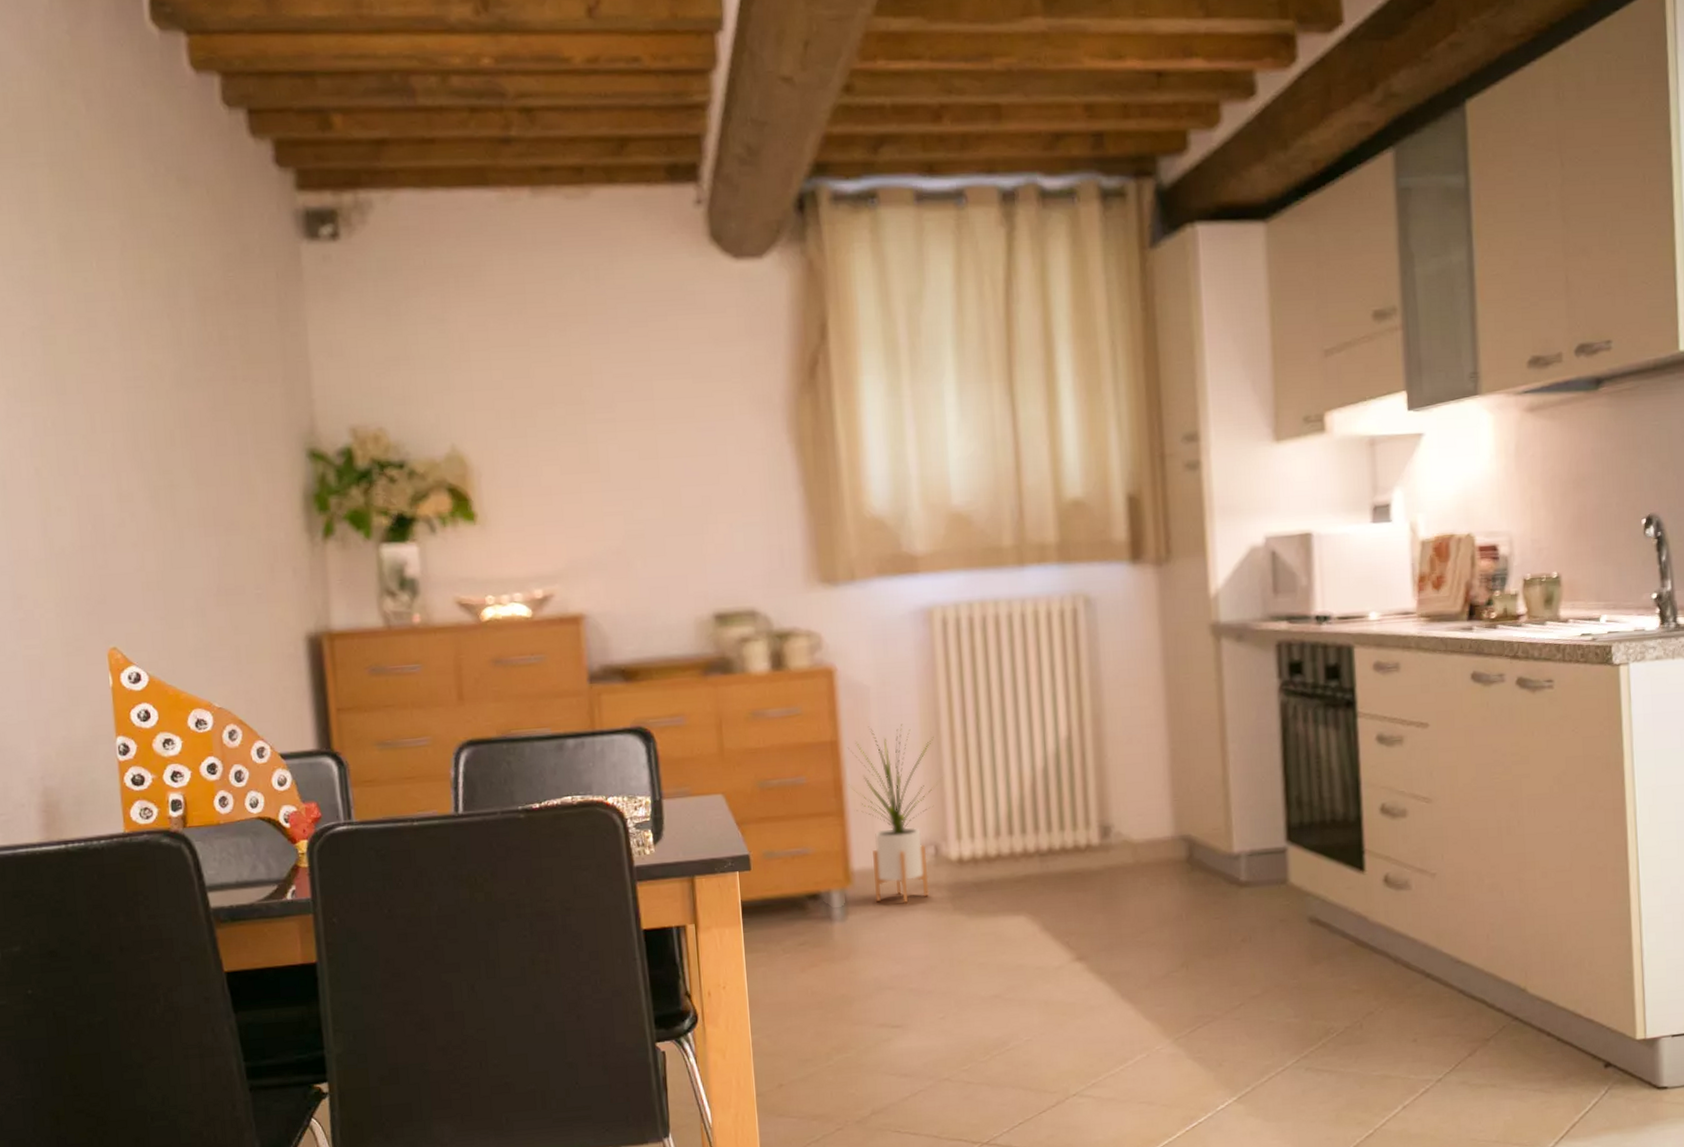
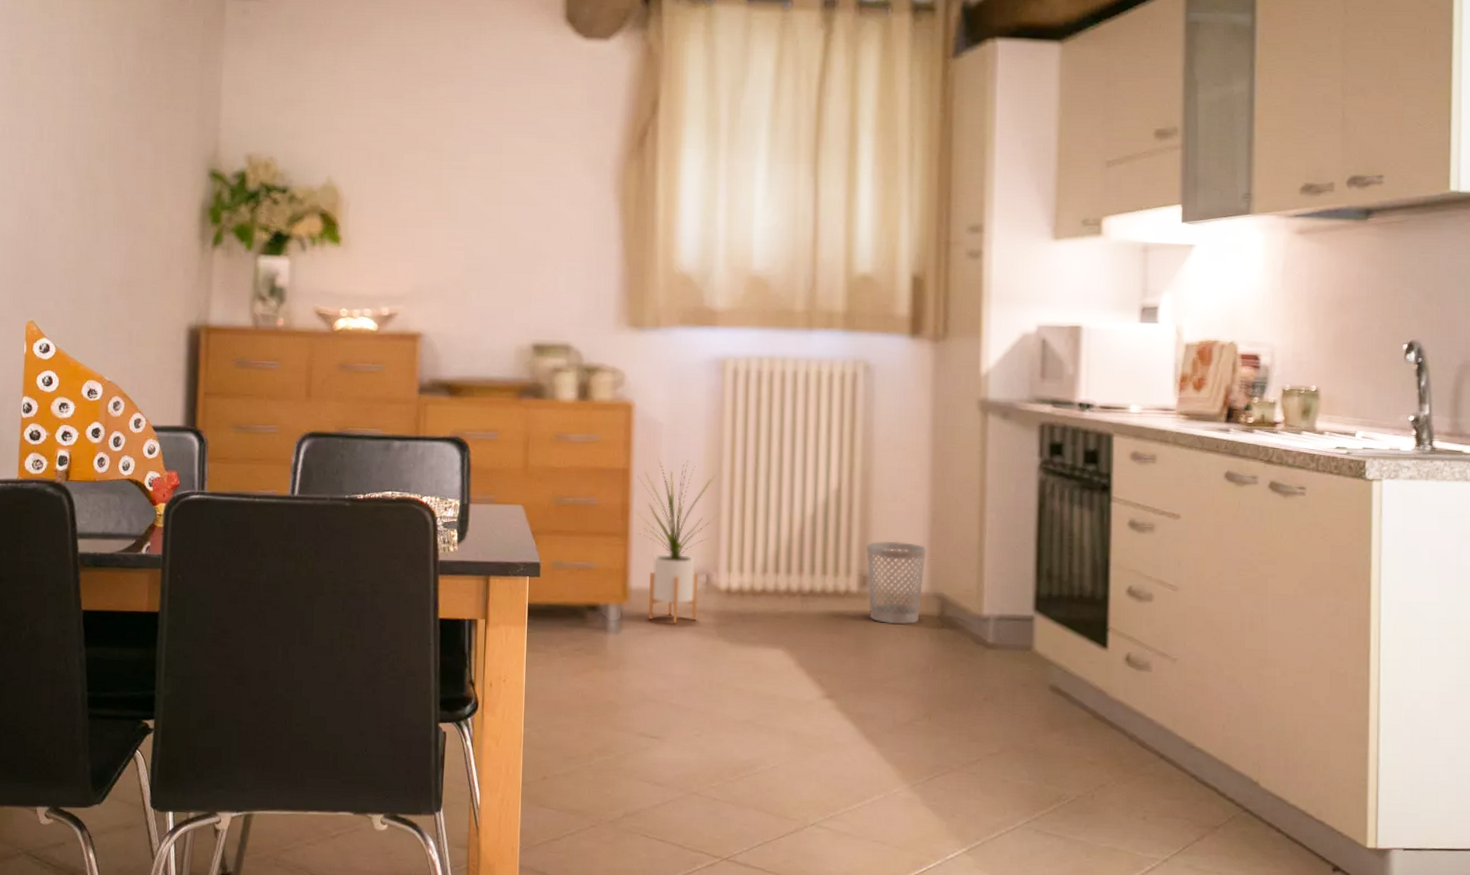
wastebasket: none [1103,785,1169,875] -> present [865,540,927,624]

